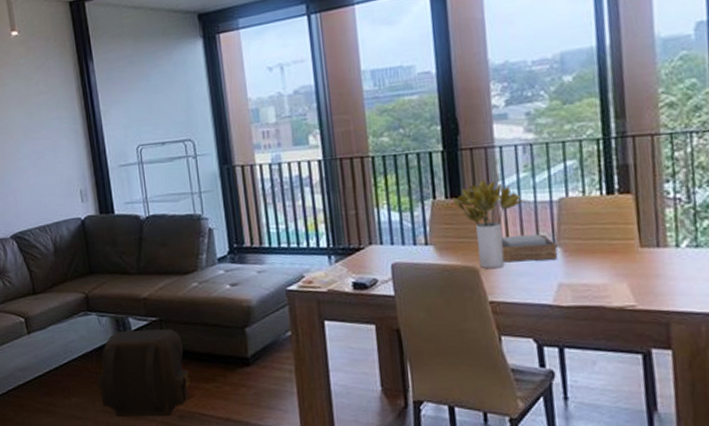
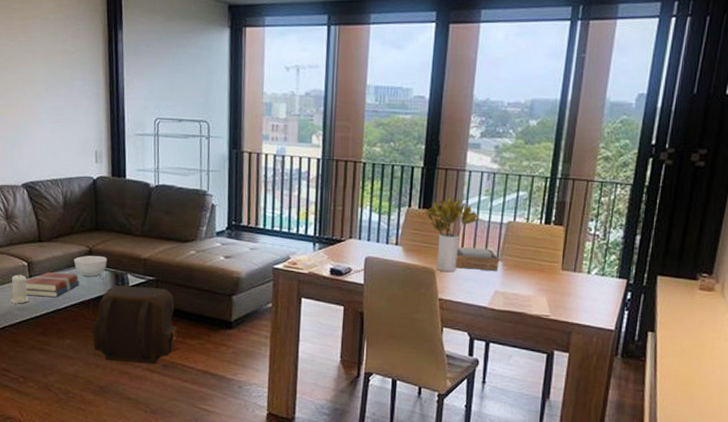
candle: none [10,332,30,365] -> present [10,274,28,304]
books: none [25,324,80,354] -> present [25,272,80,298]
bowl: none [70,301,106,326] -> present [73,255,108,277]

